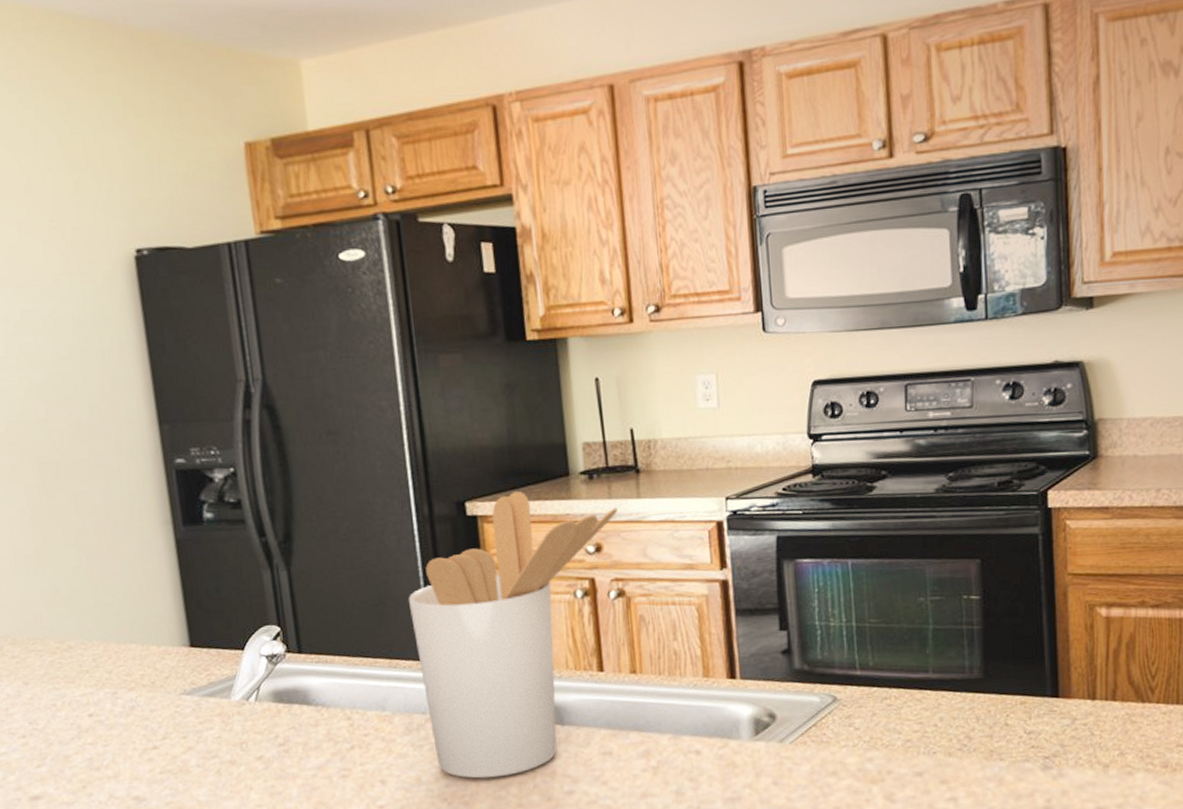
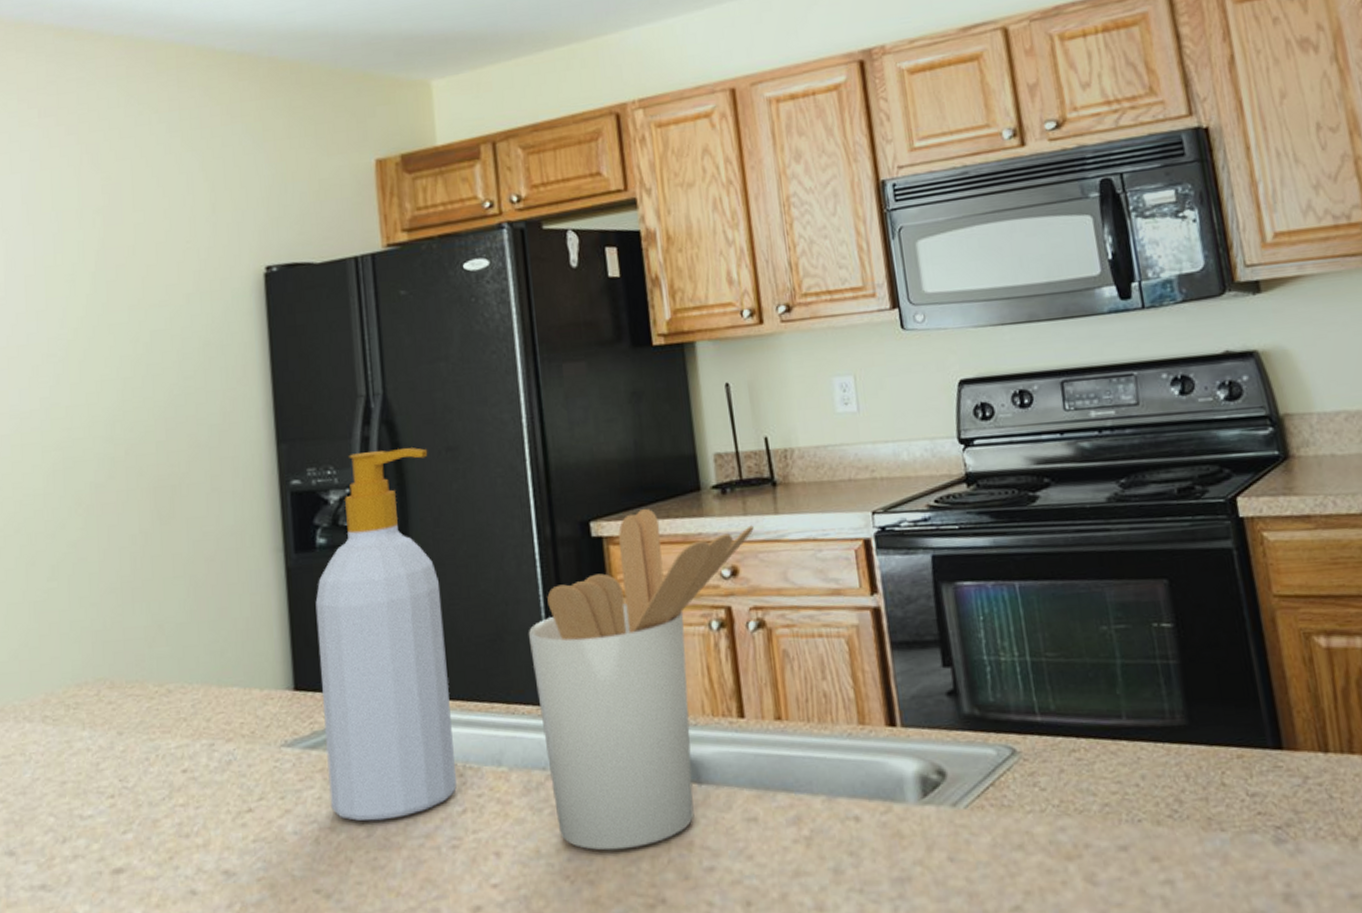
soap bottle: none [205,431,345,756] -> present [315,447,457,822]

